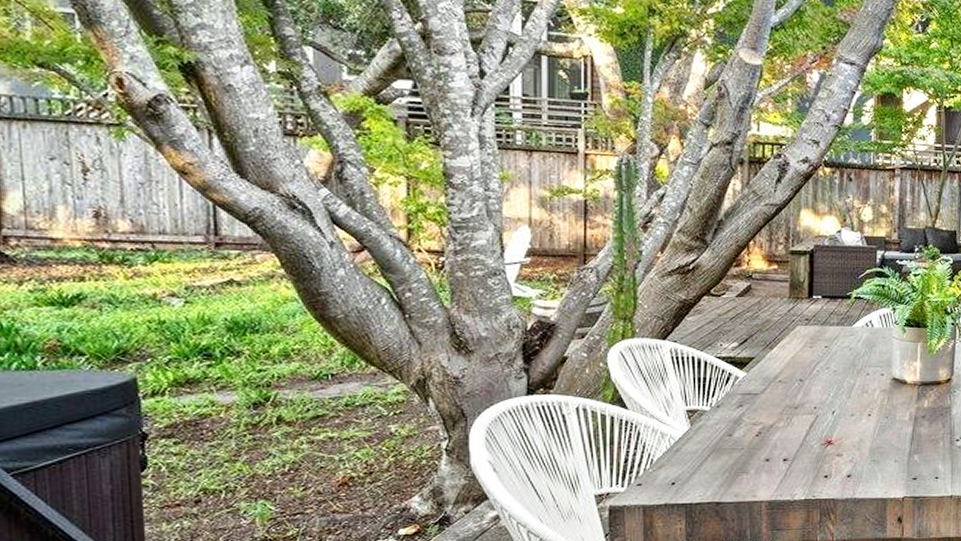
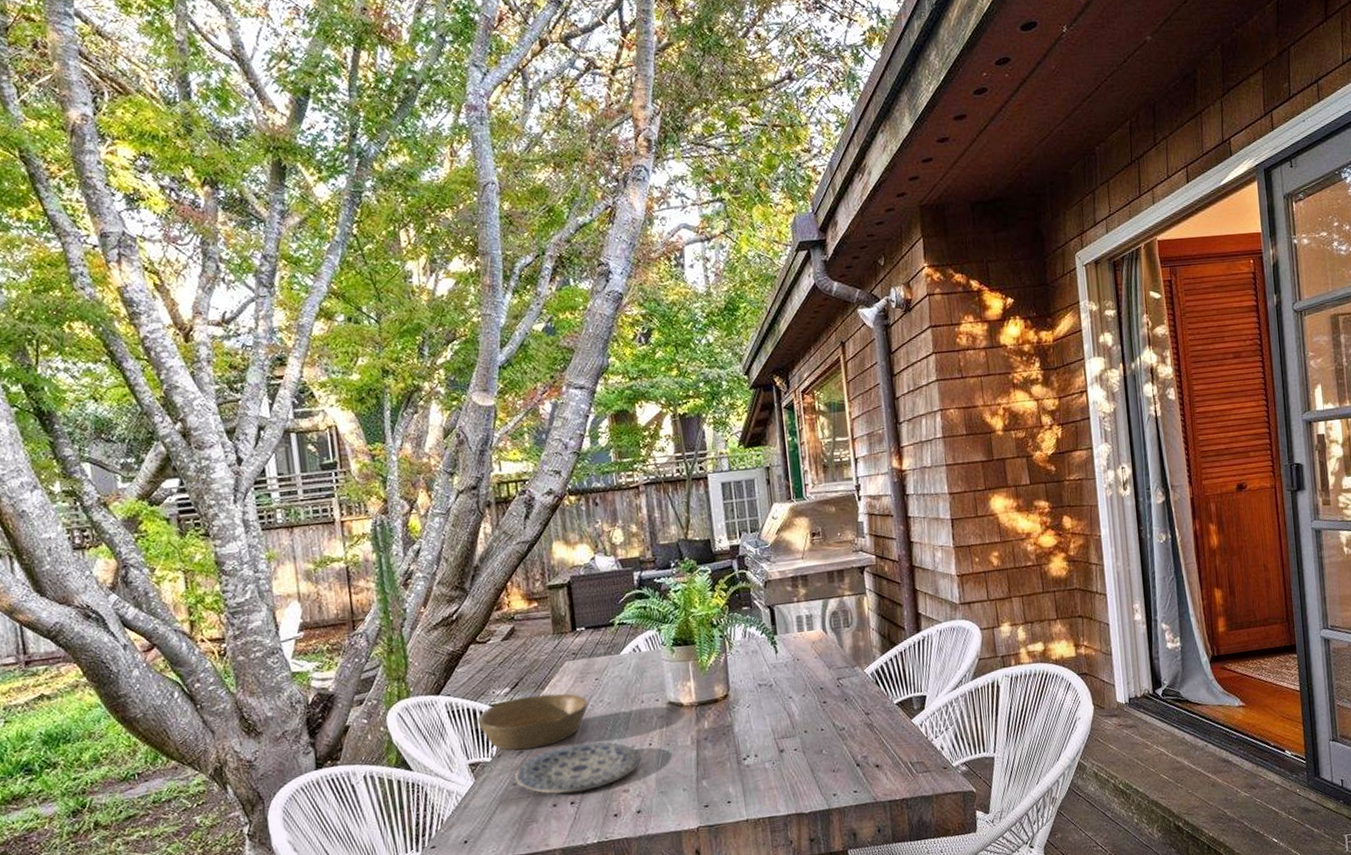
bowl: none [701,353,814,404] -> present [477,693,588,751]
plate: none [730,406,859,450] -> present [514,741,642,795]

